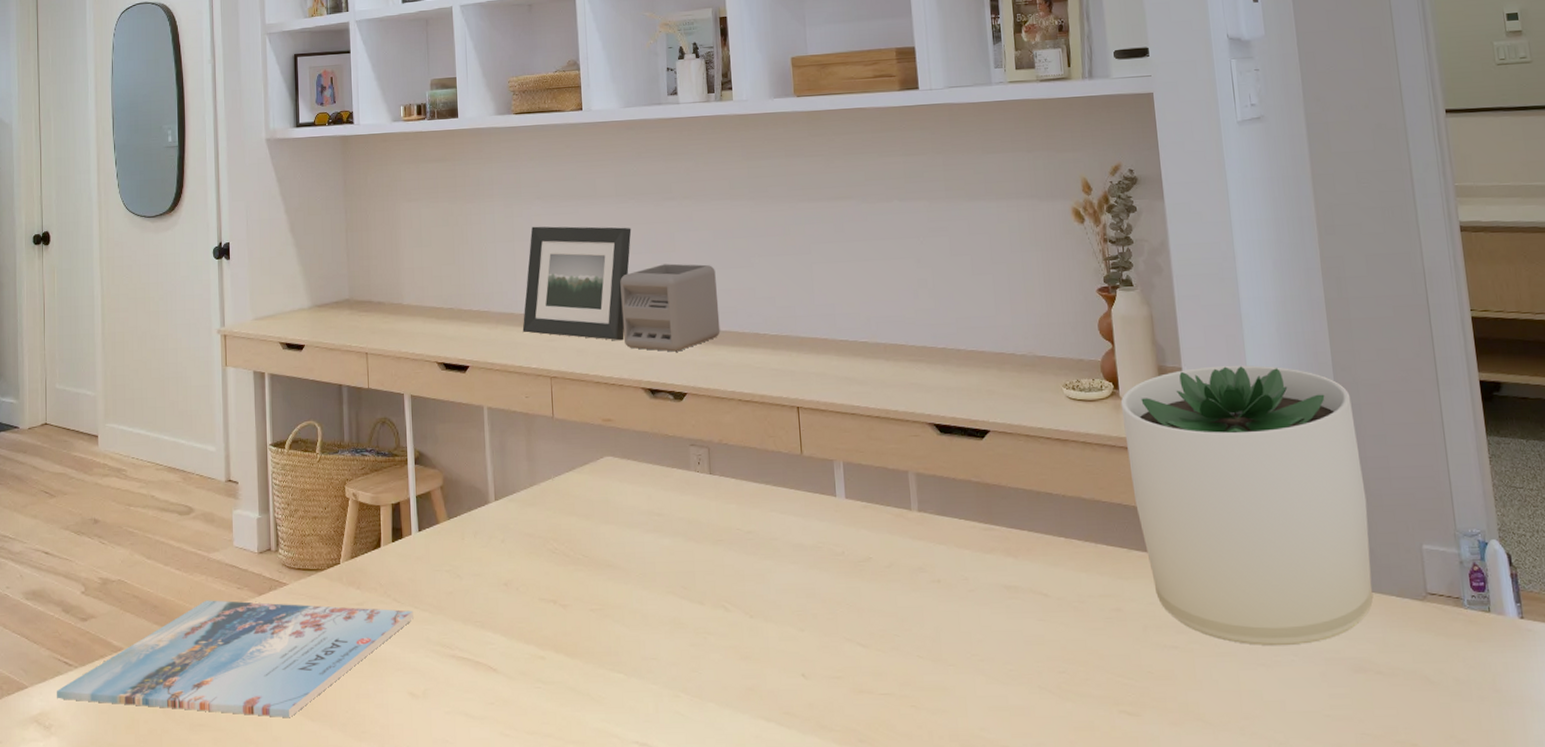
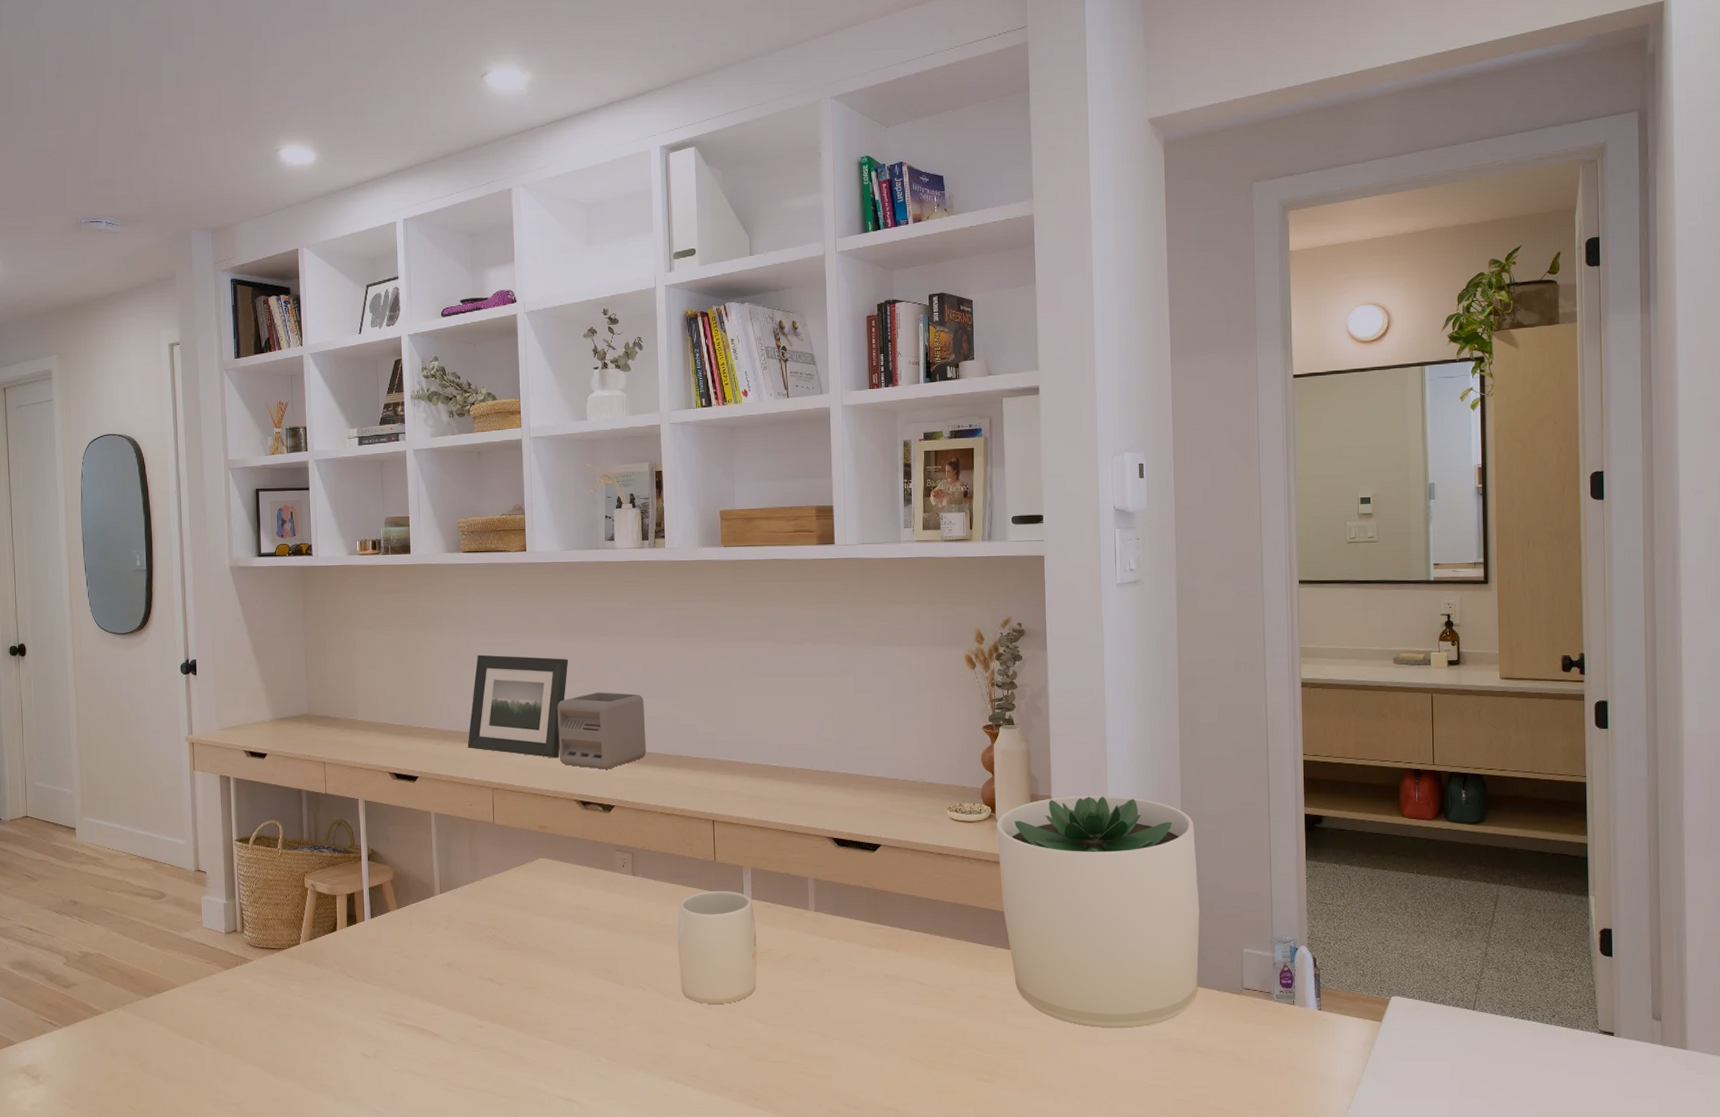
magazine: present [57,600,414,718] -> none [43,972,366,1073]
mug: none [762,489,855,625] -> present [677,891,757,1004]

